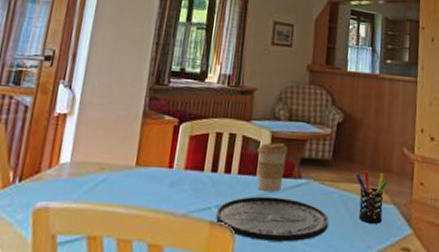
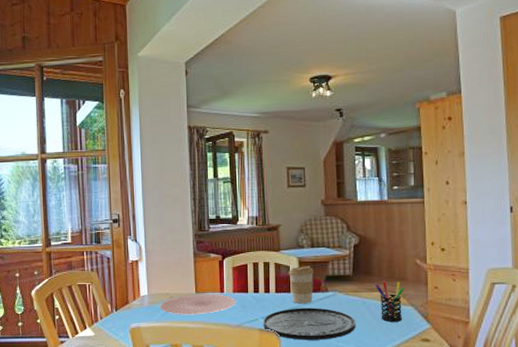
plate: none [83,167,187,196] -> present [160,294,236,315]

